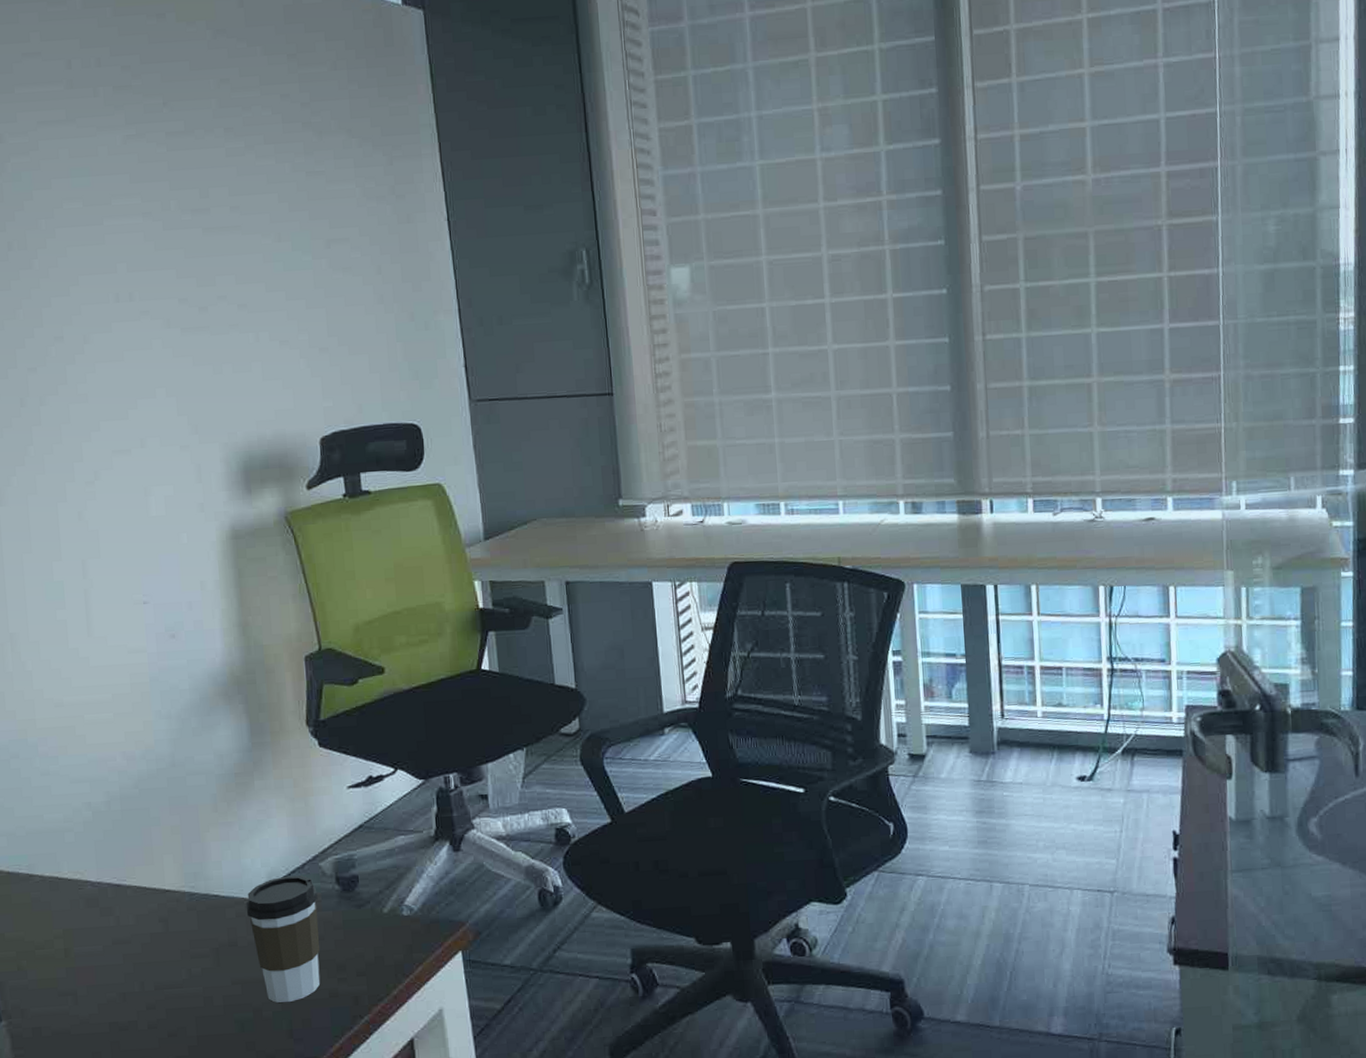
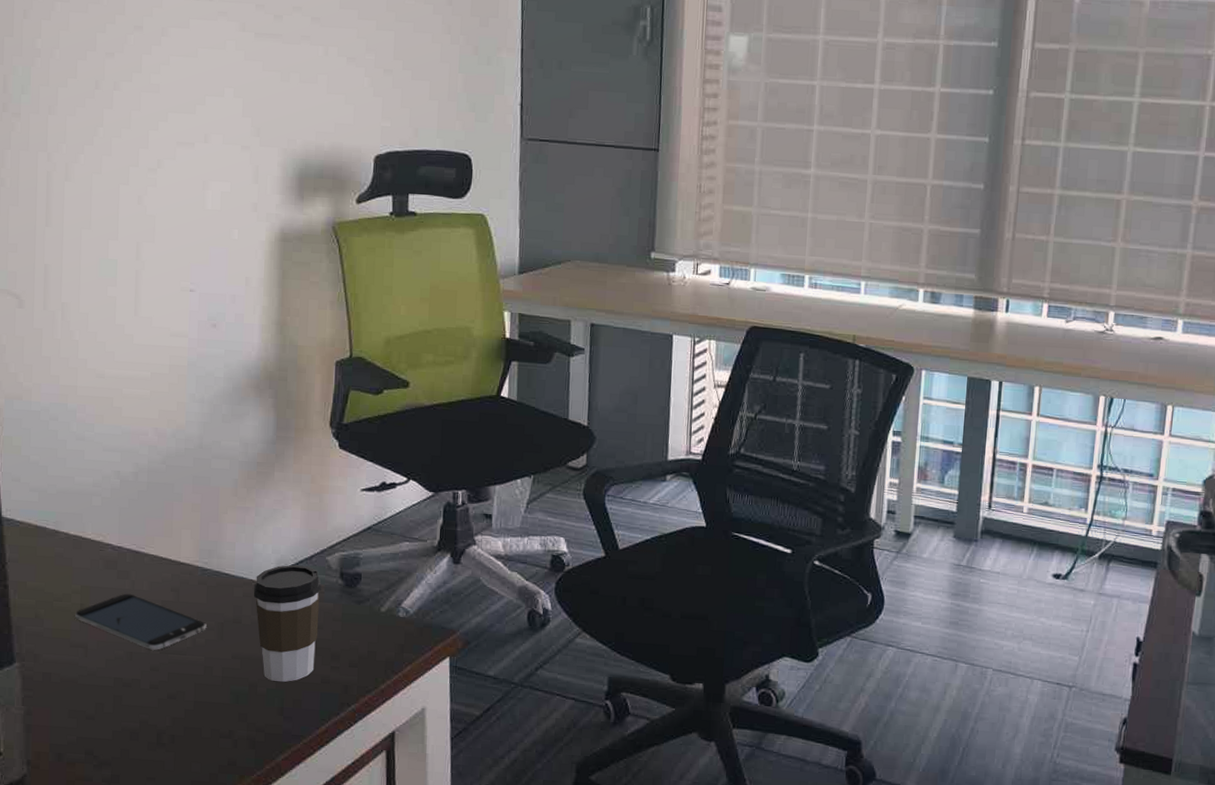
smartphone: none [59,930,201,987] -> present [74,593,207,650]

